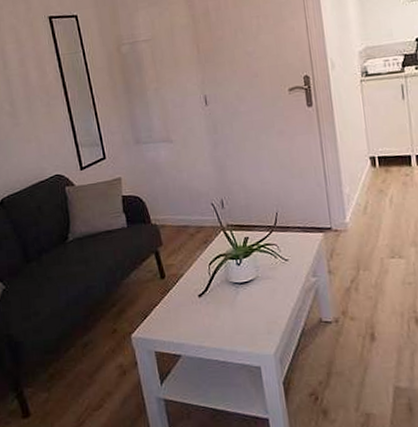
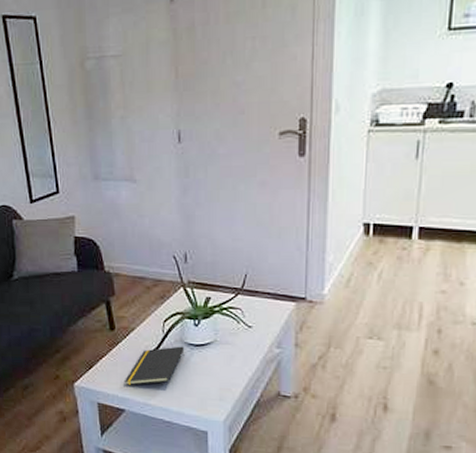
notepad: none [177,286,231,330] -> present [123,346,185,385]

